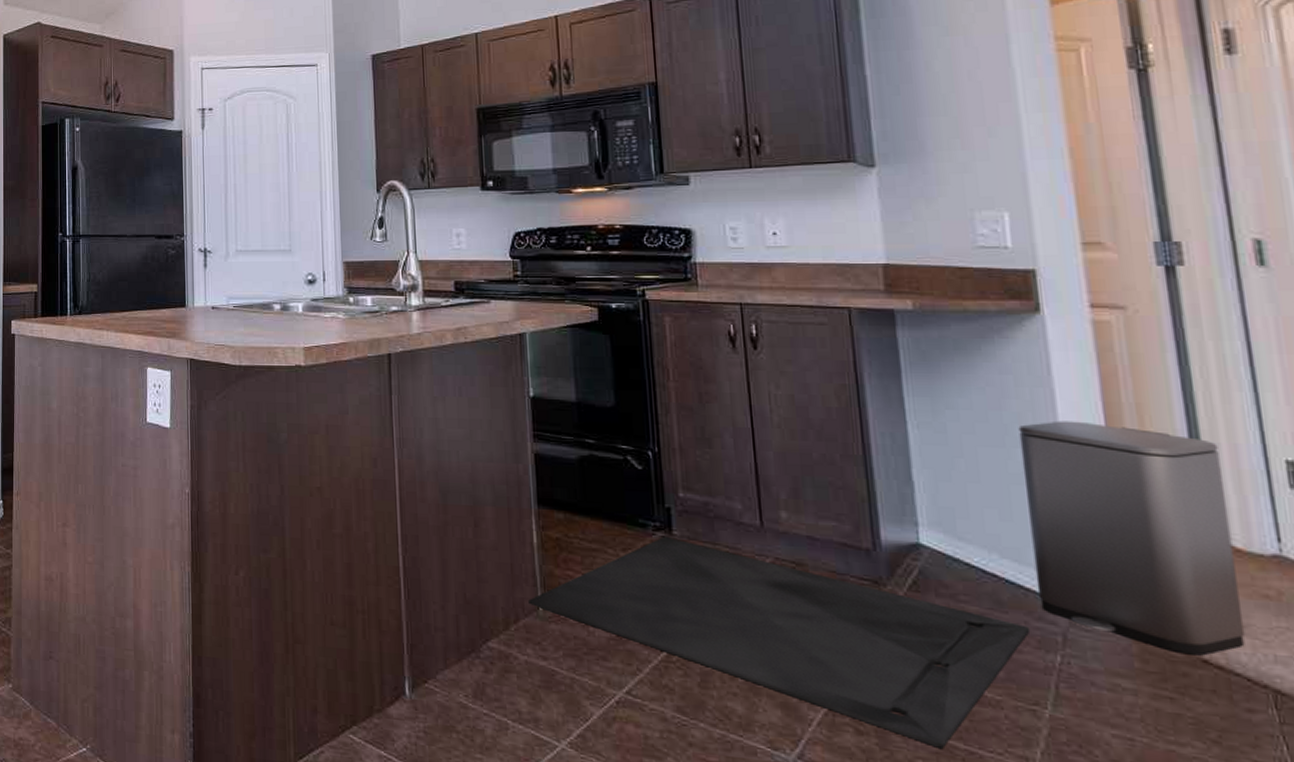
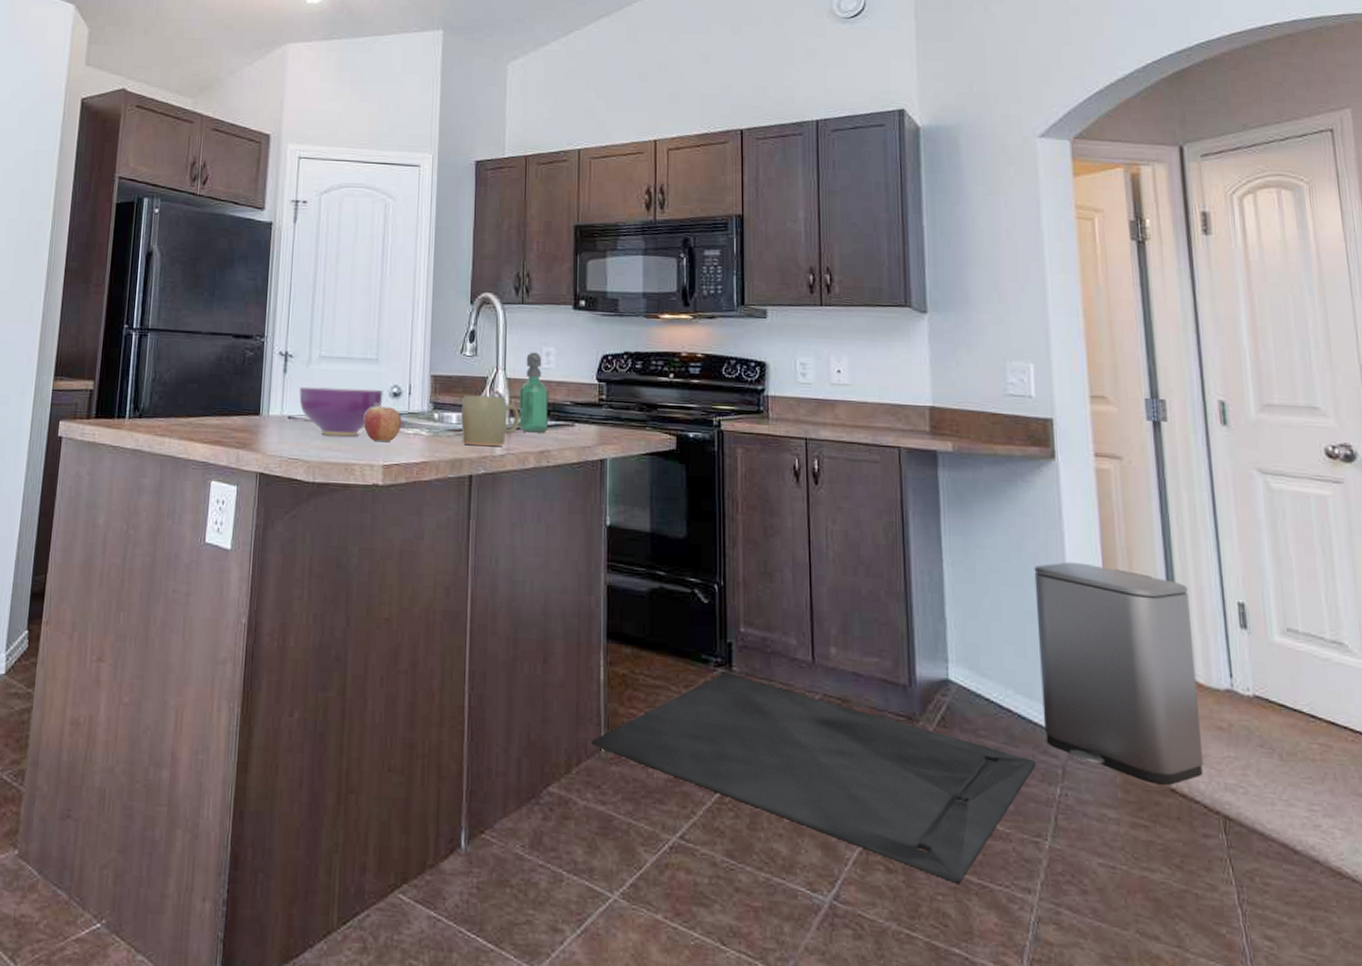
bowl: none [220,279,299,324] -> present [299,386,383,437]
fruit: none [282,290,319,326] -> present [363,402,402,442]
mug: none [375,278,434,326] -> present [461,395,519,447]
soap dispenser: none [432,234,463,312] -> present [519,352,548,434]

